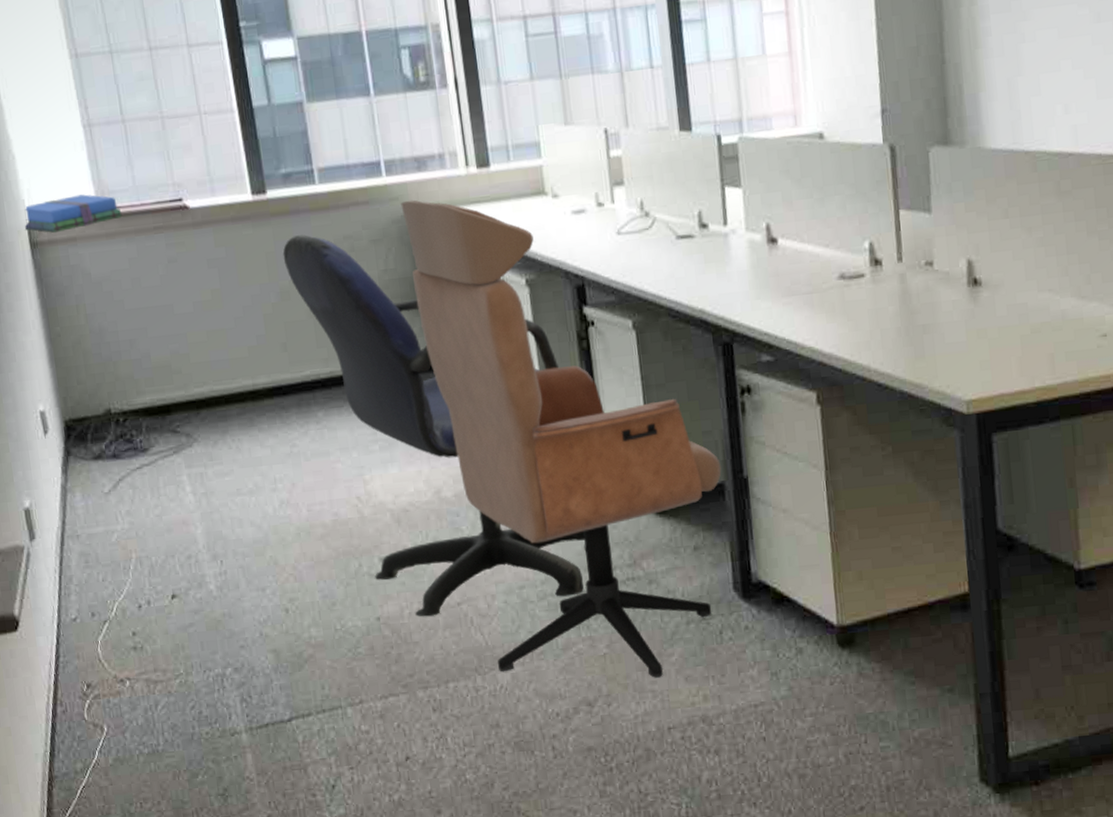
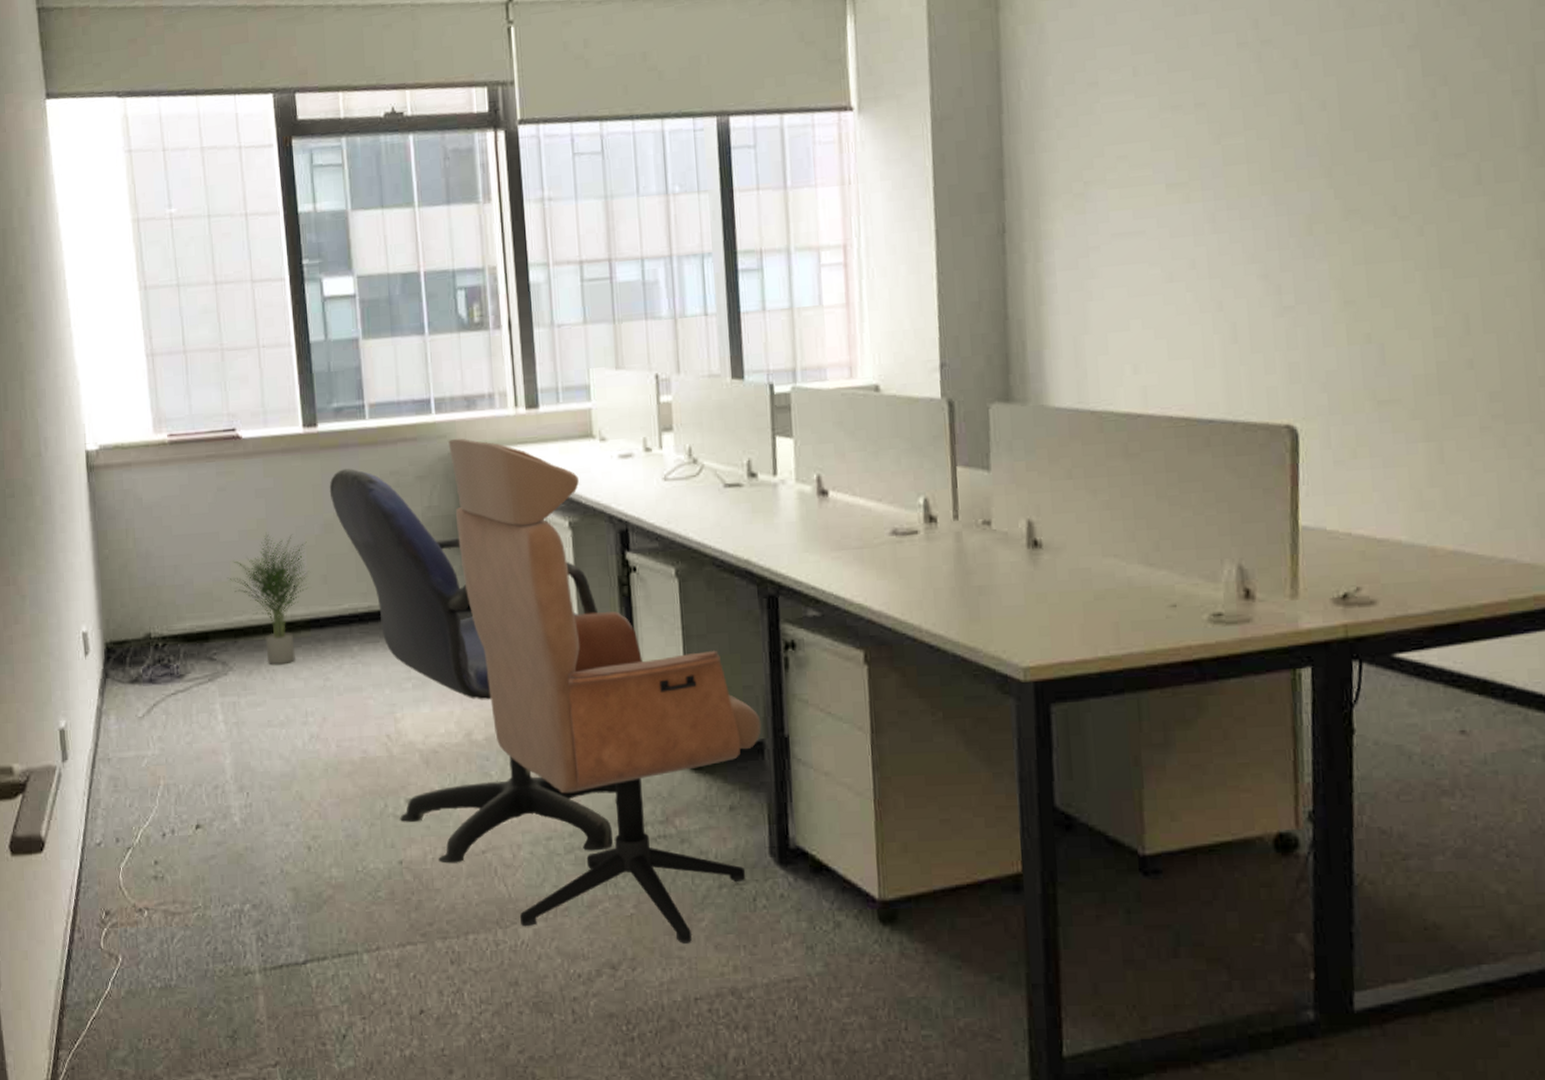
books: present [24,194,122,234] -> none [83,421,177,458]
potted plant: none [184,302,269,434] -> present [226,532,310,664]

